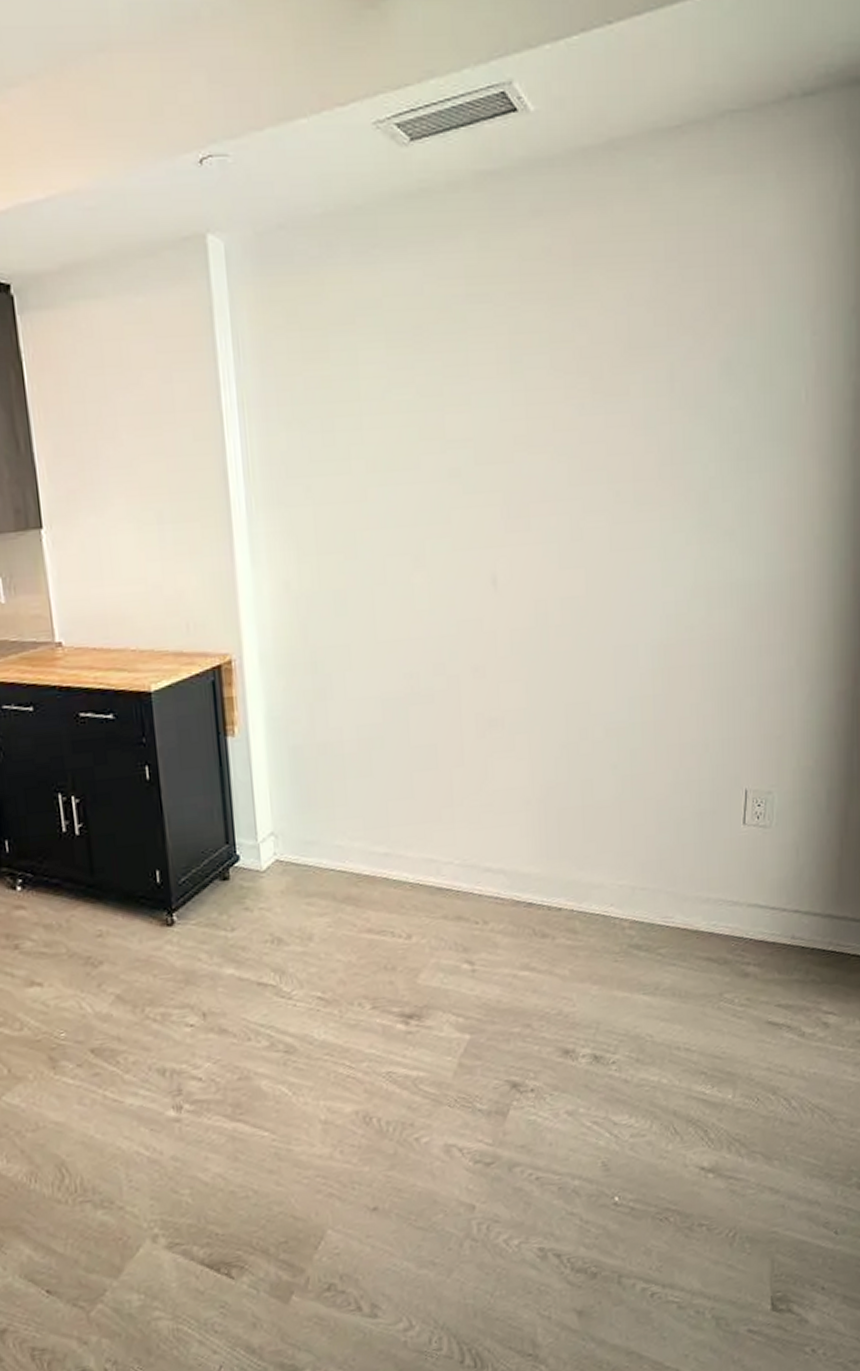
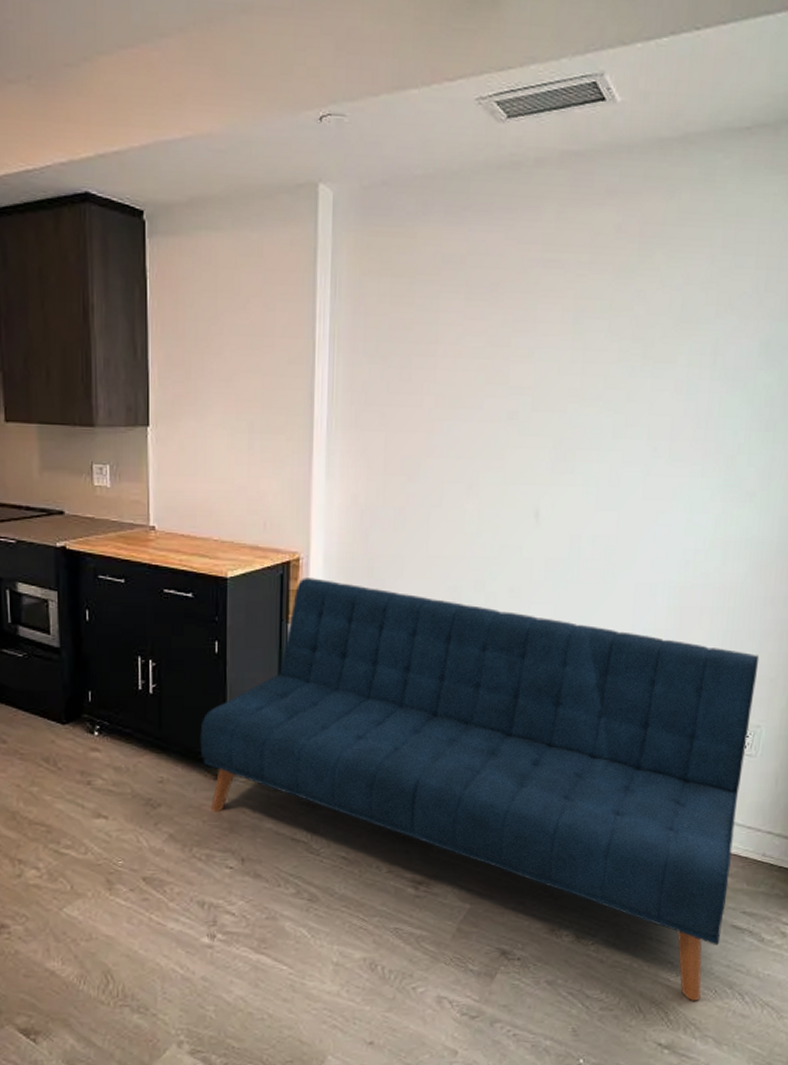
sofa: none [138,680,762,1114] -> present [200,578,760,1001]

